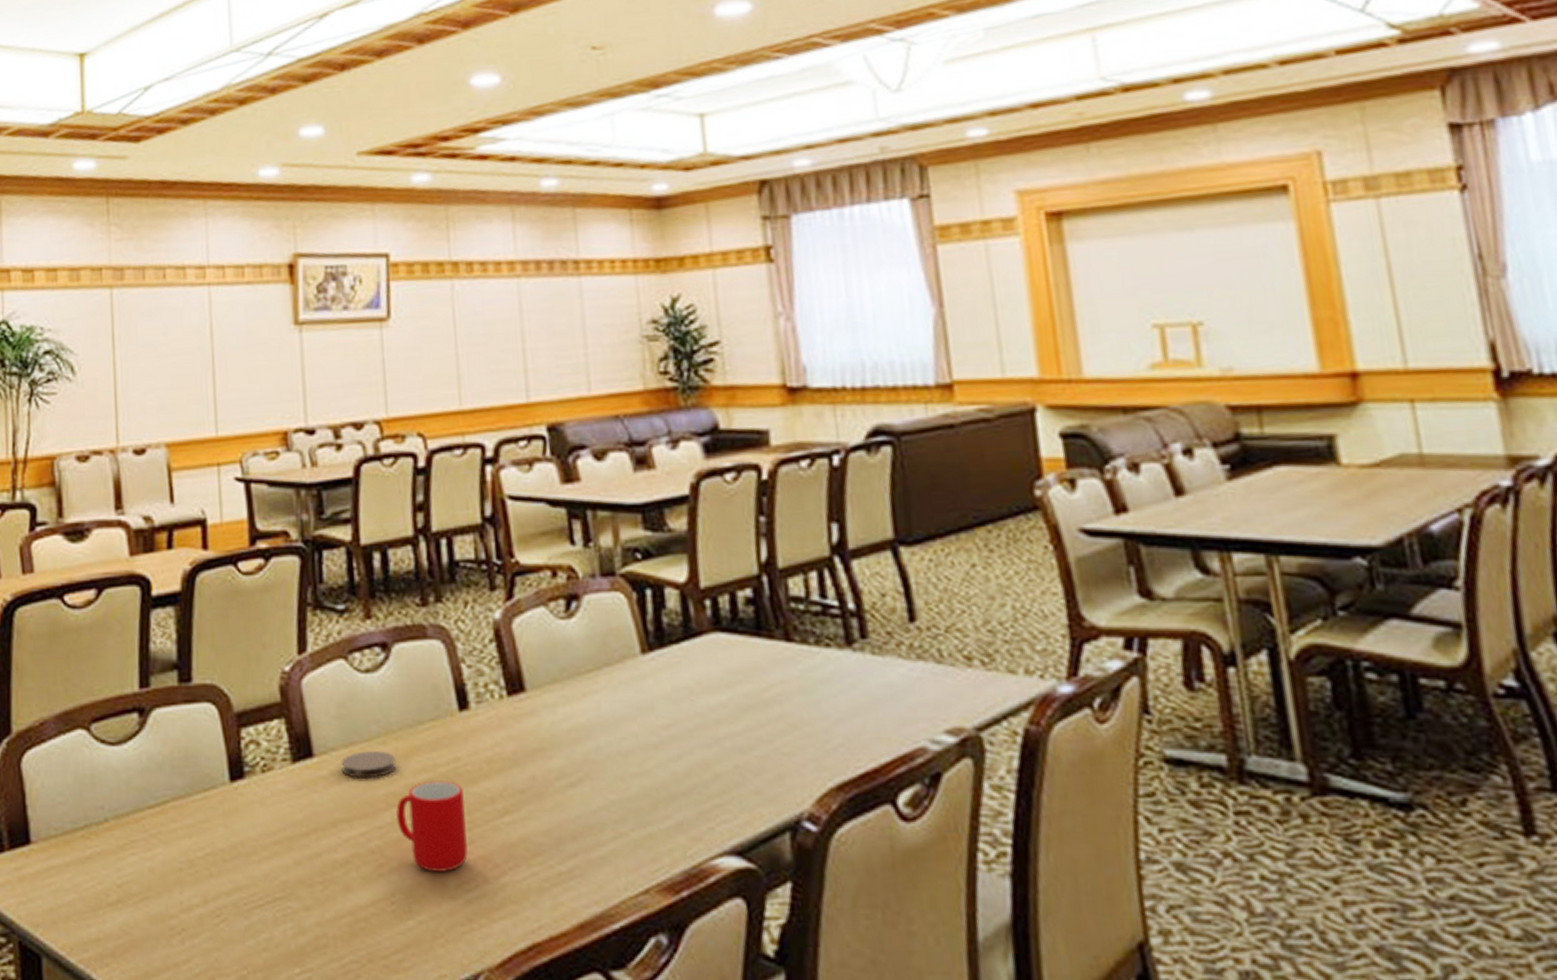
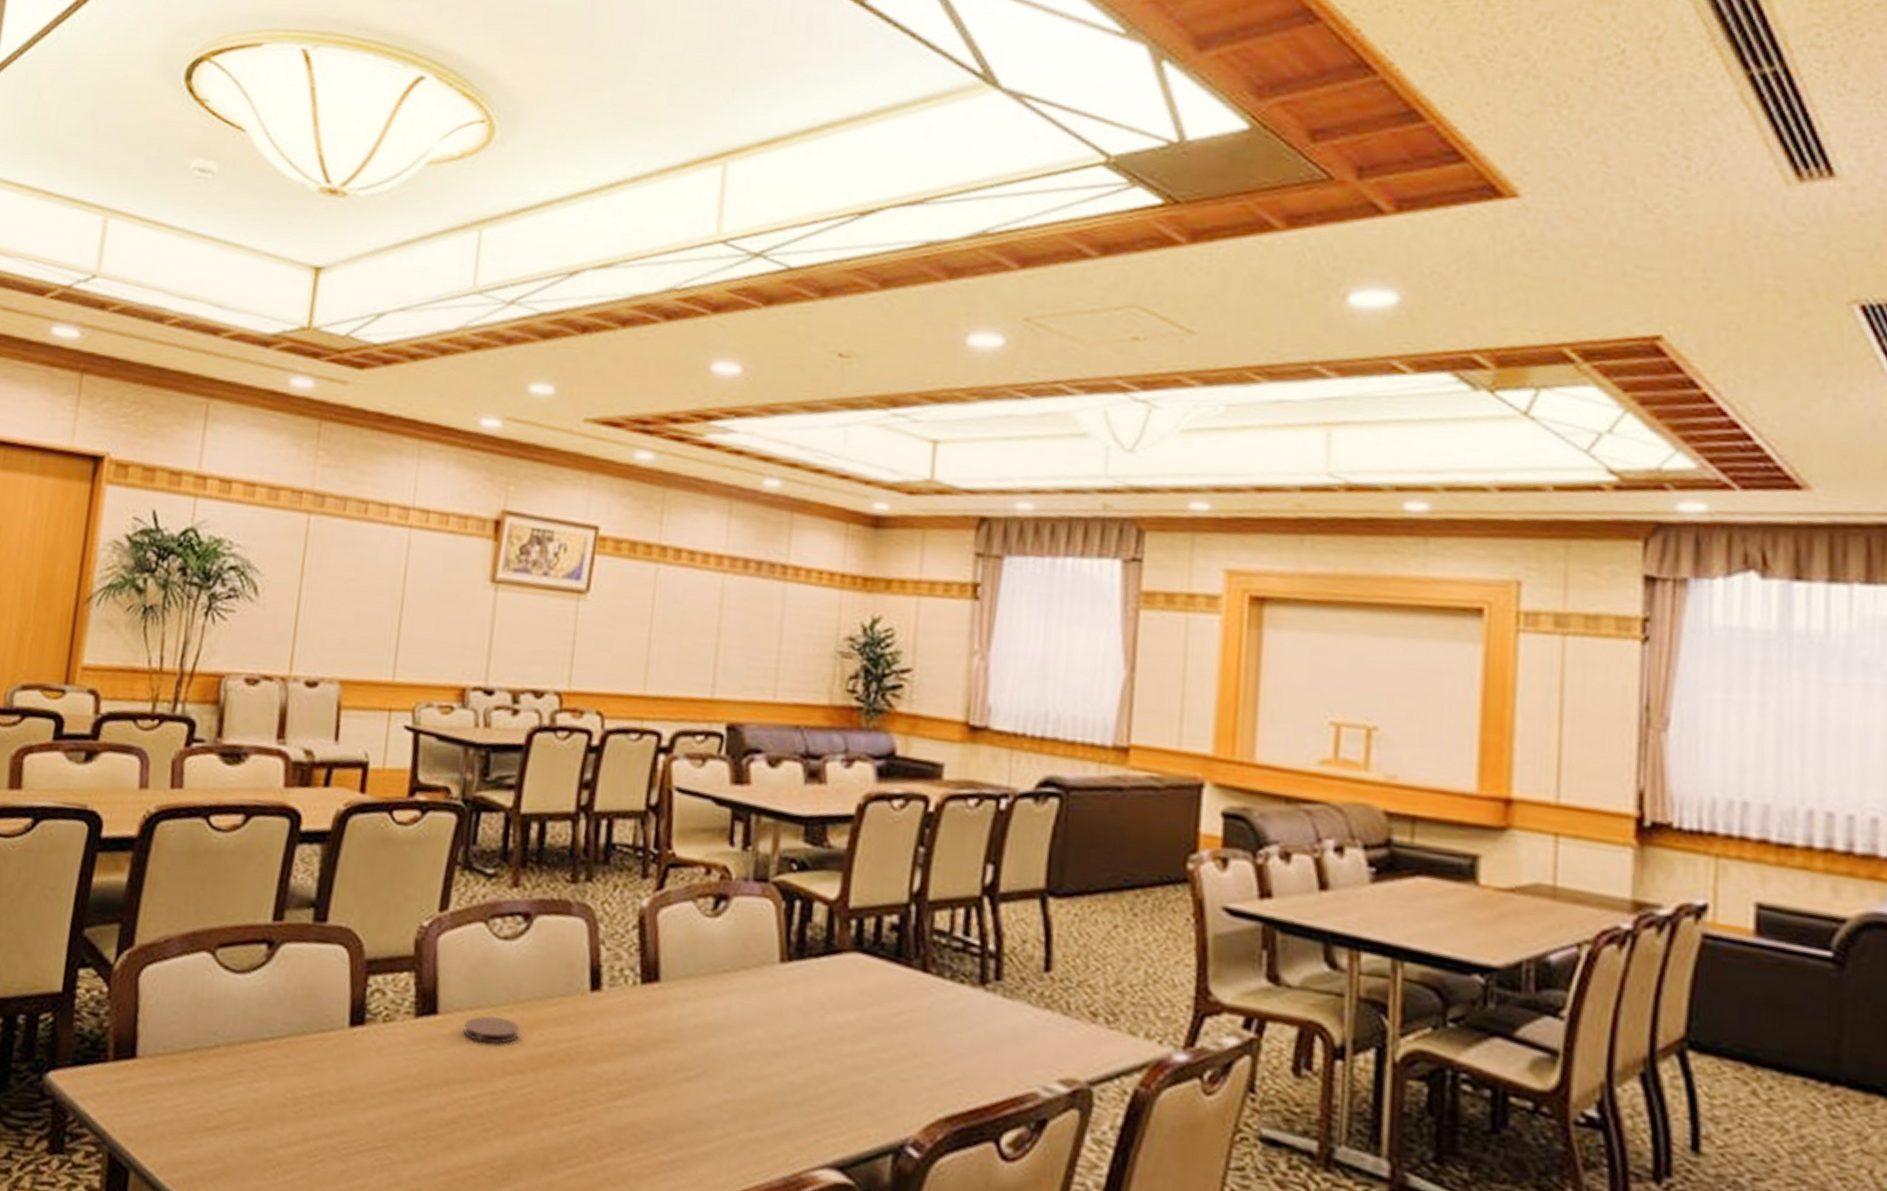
cup: present [395,780,468,872] -> none [509,1055,581,1145]

